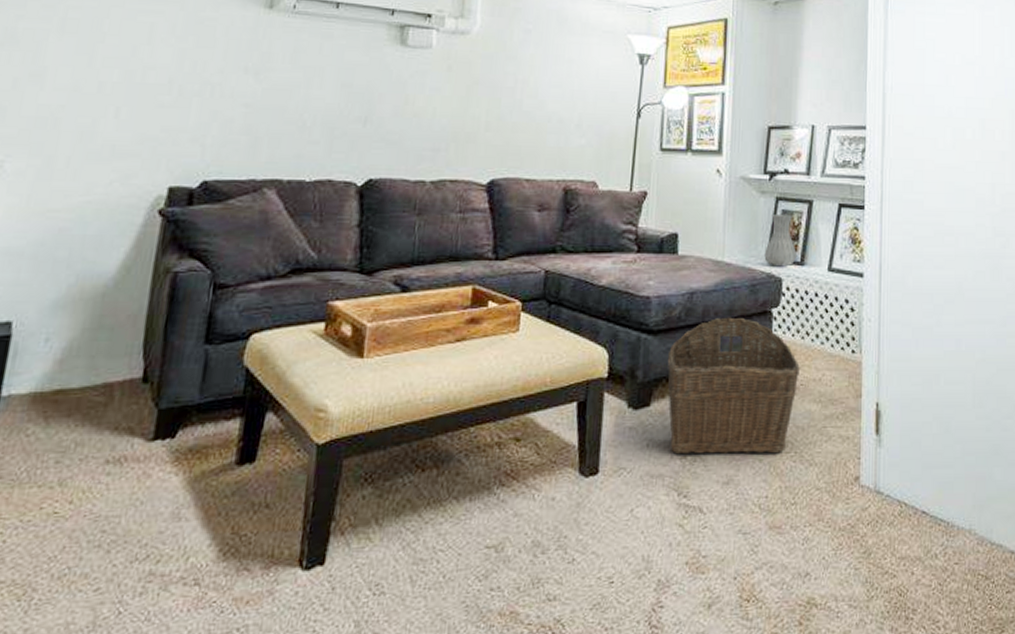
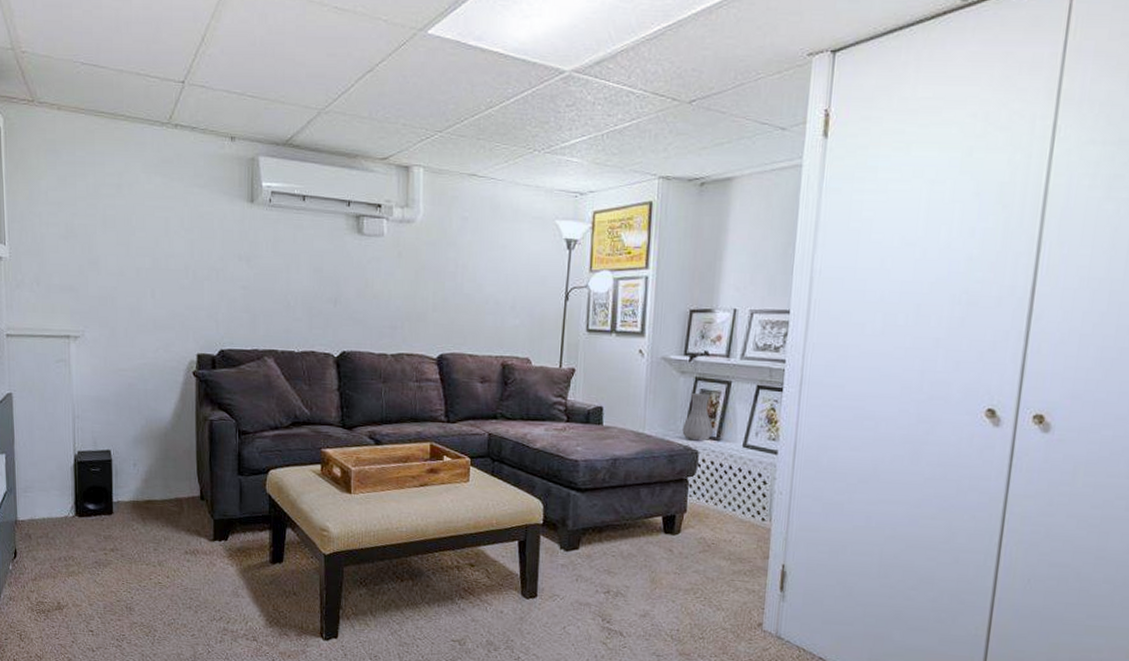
wicker basket: present [667,317,800,455] -> none [593,481,712,598]

